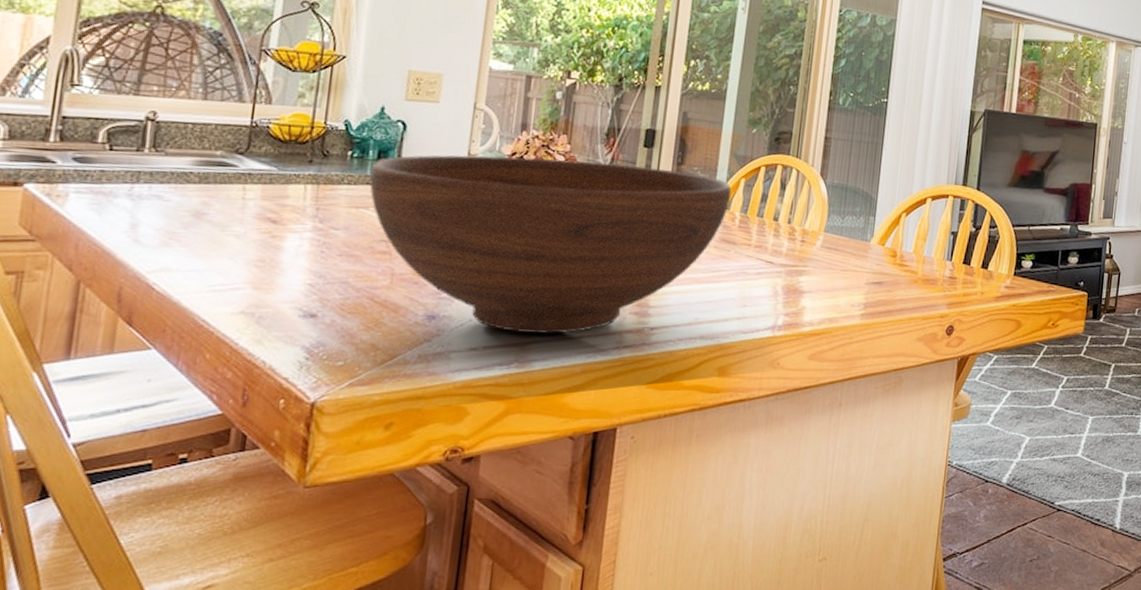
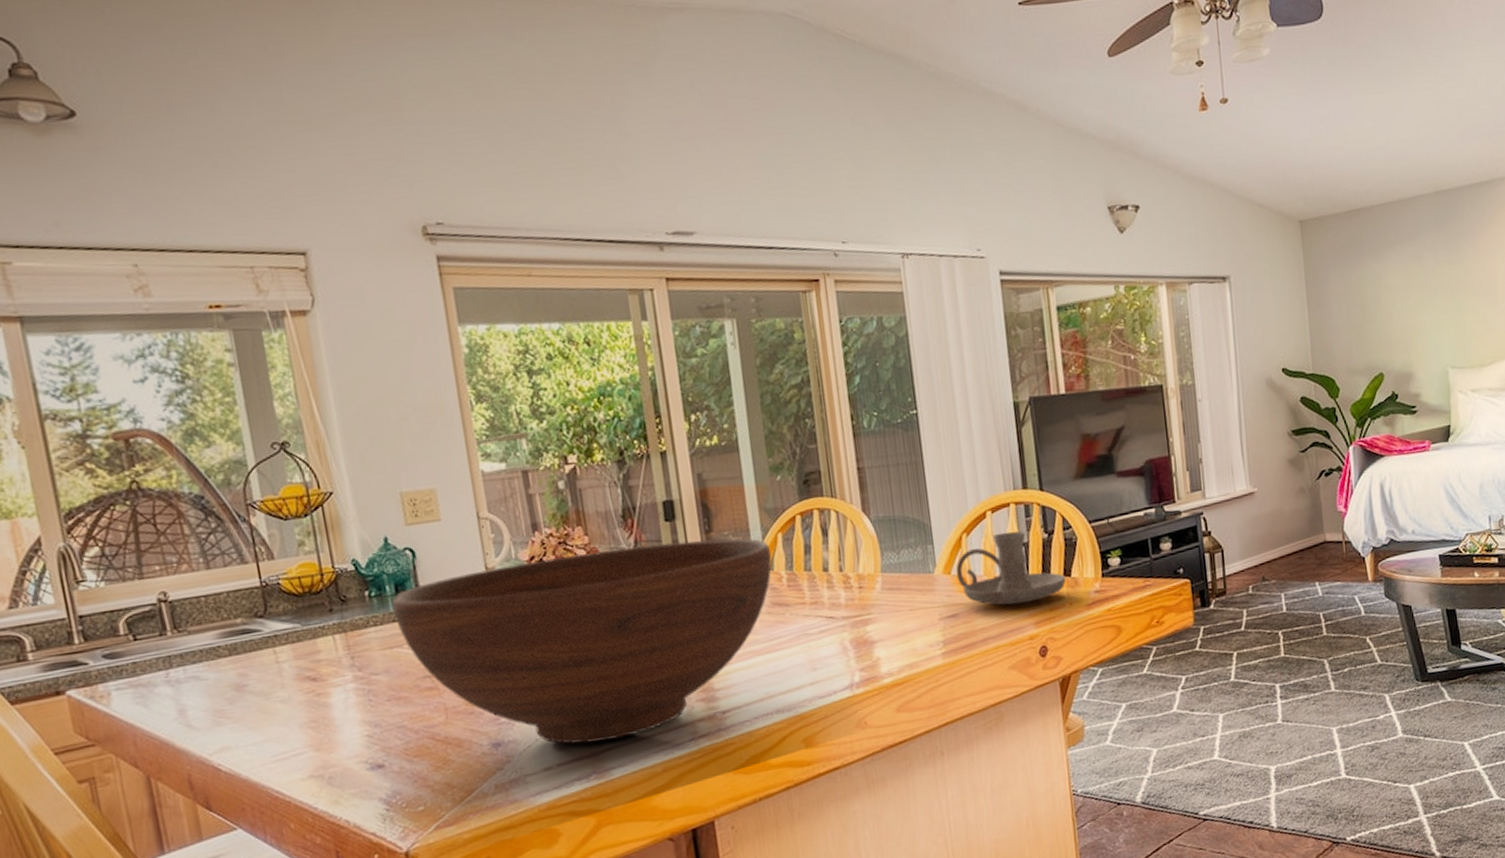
candle holder: none [889,219,983,285] -> present [955,531,1067,605]

